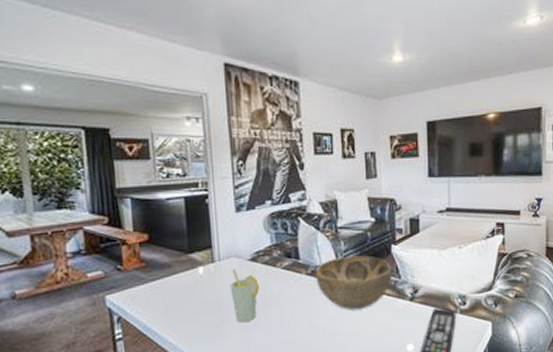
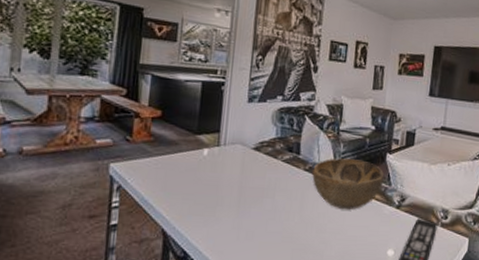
cup: present [230,269,259,323] -> none [230,155,258,208]

